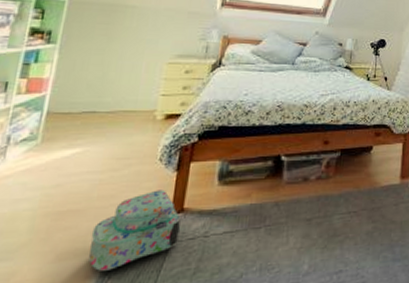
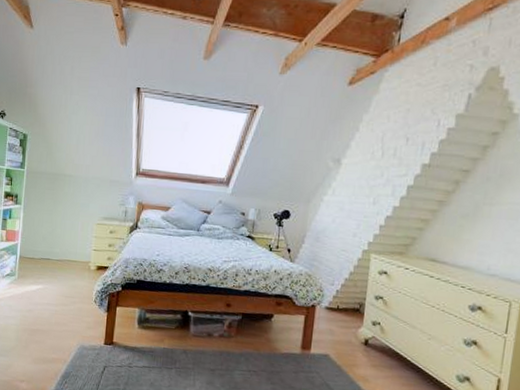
backpack: present [89,190,181,271] -> none [52,324,111,377]

